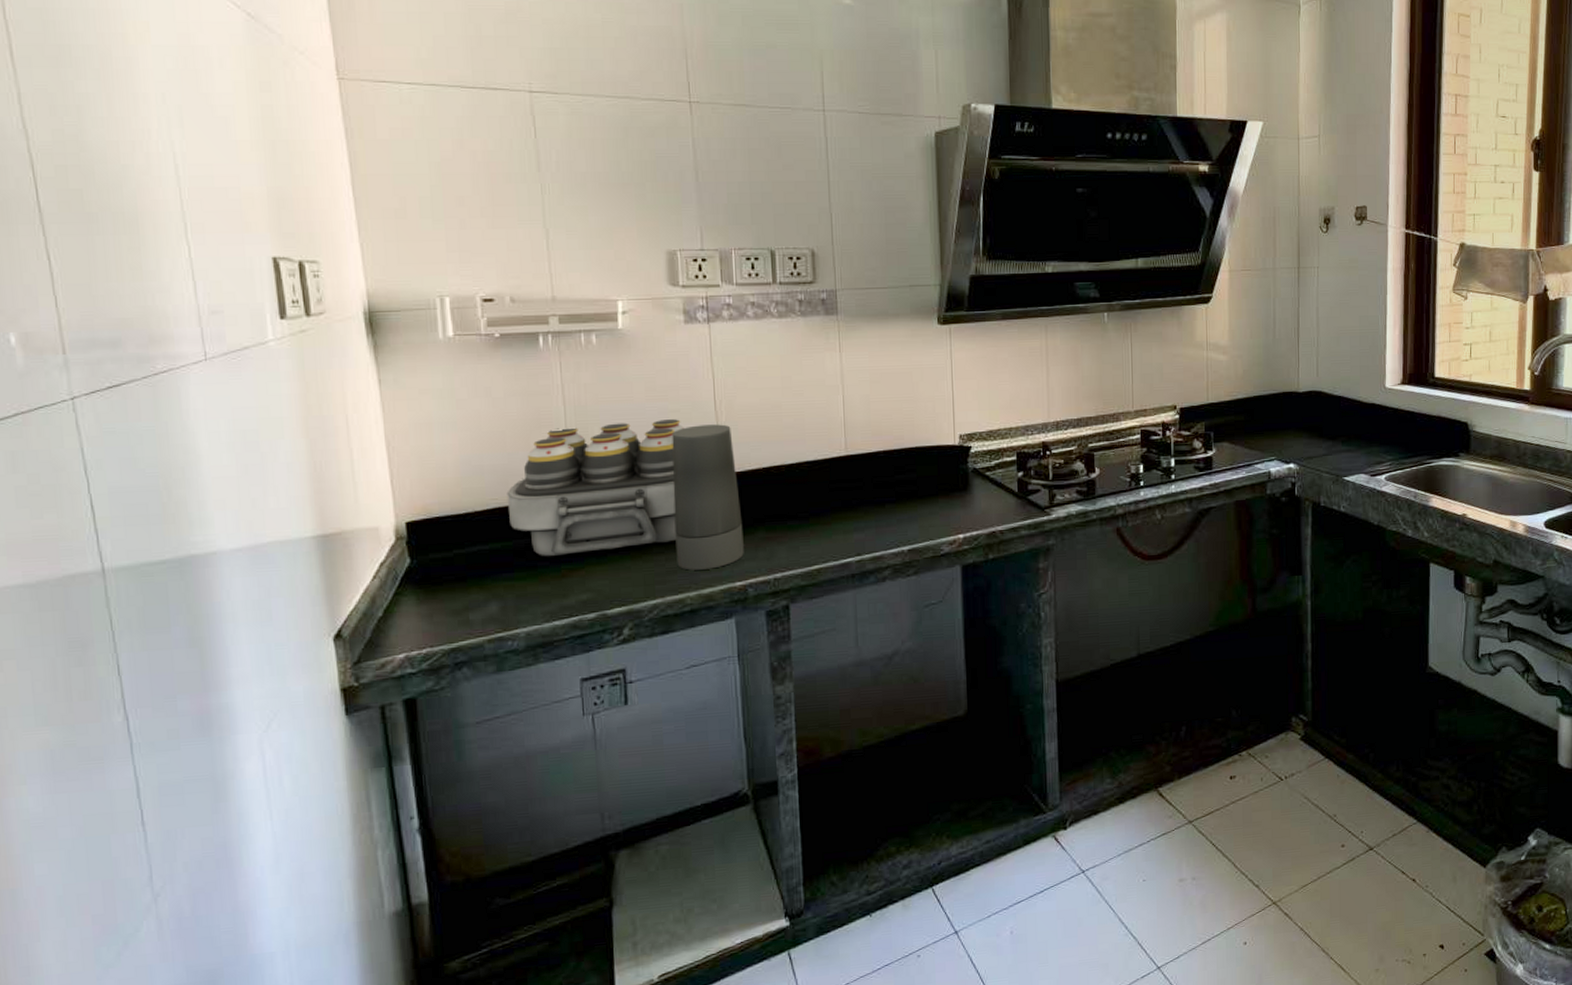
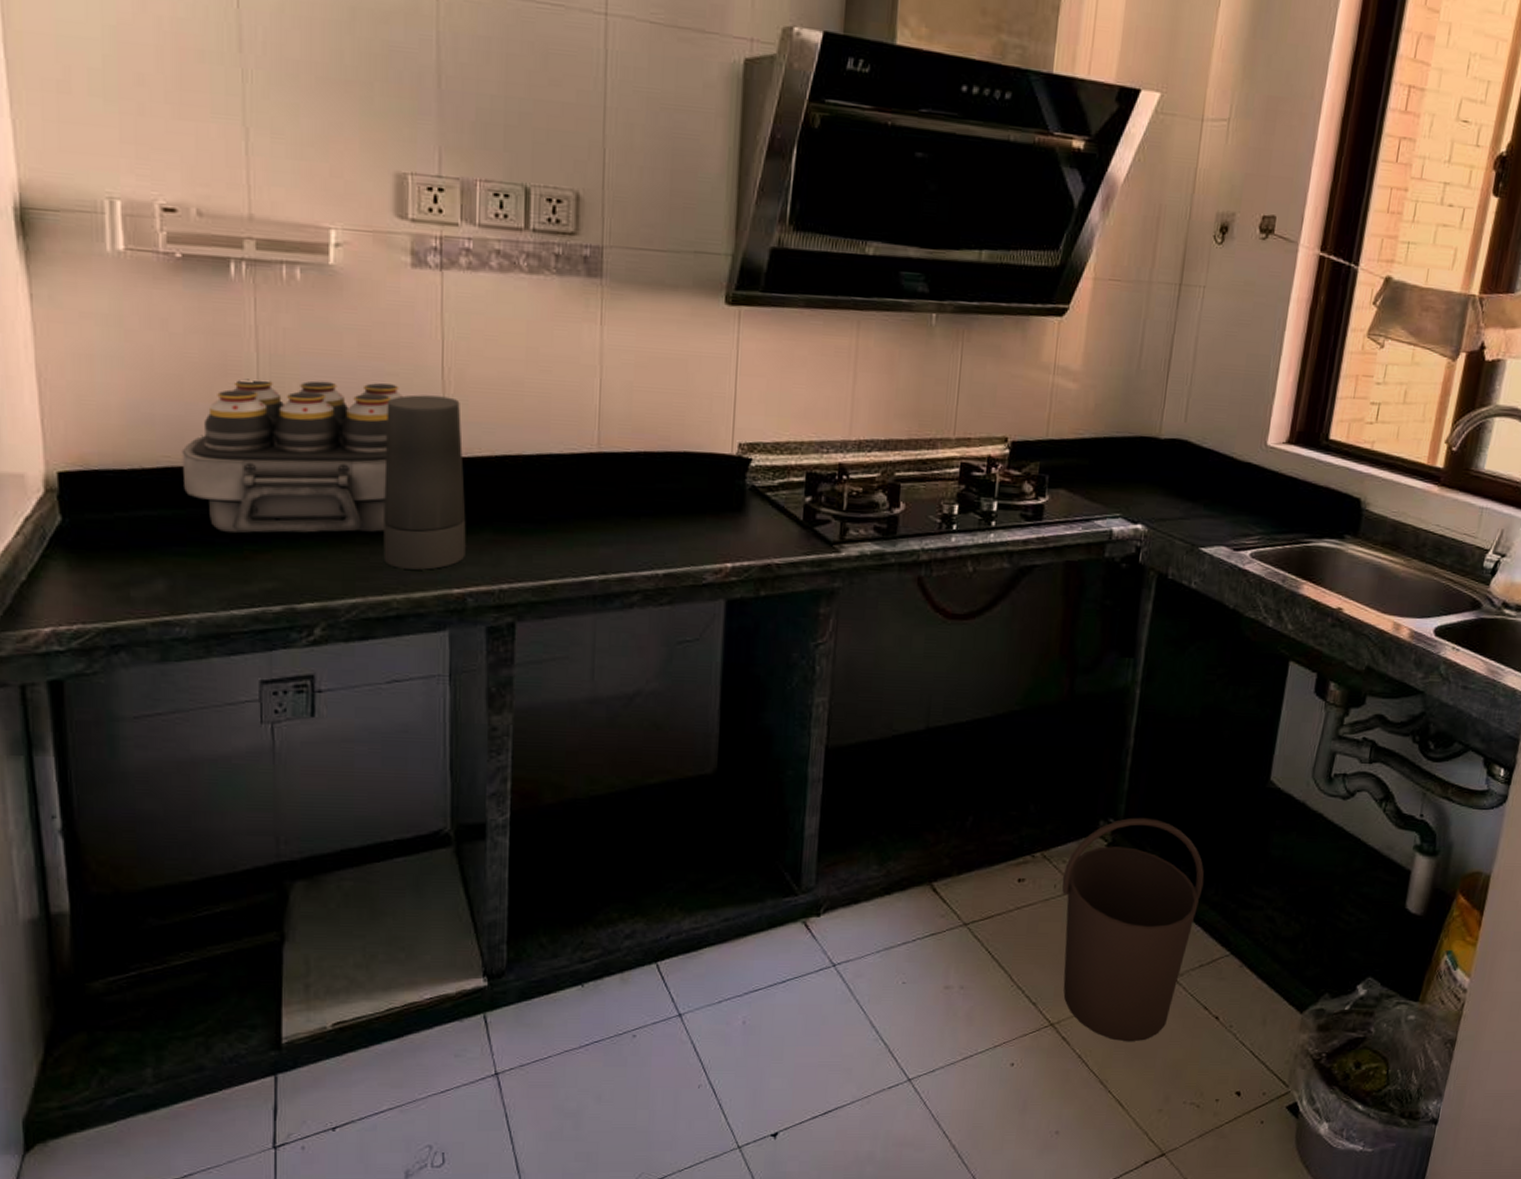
bucket: none [1267,710,1386,911] -> present [1062,817,1205,1042]

